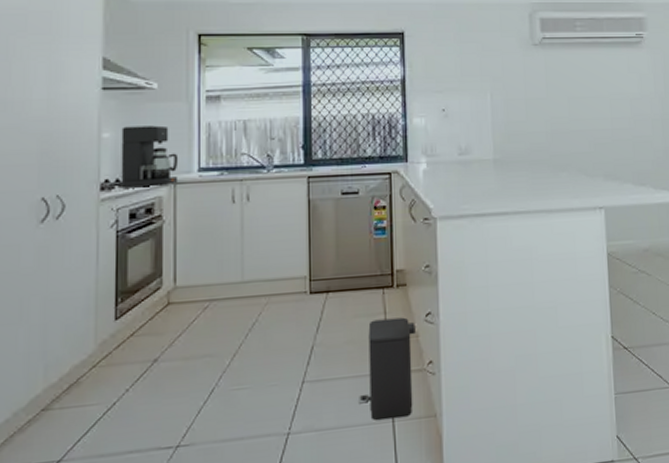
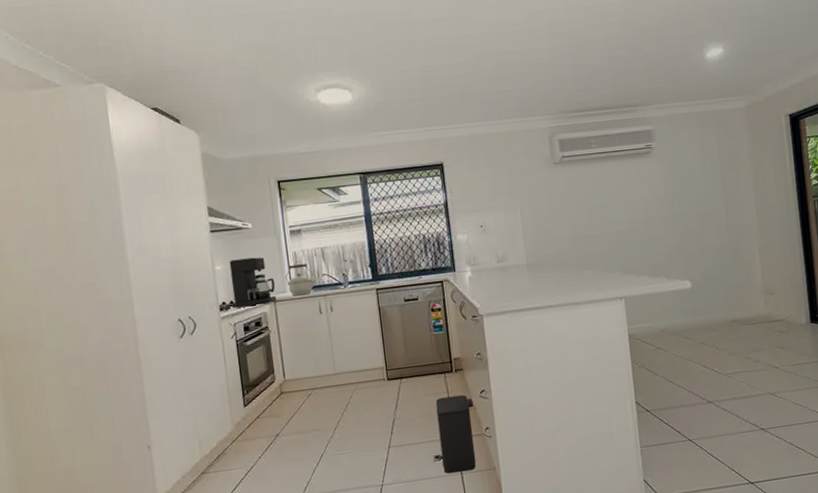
kettle: none [192,137,233,178] -> present [285,263,317,296]

